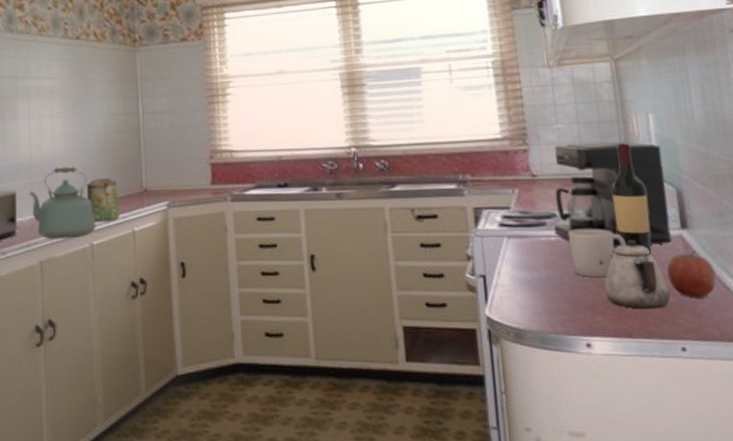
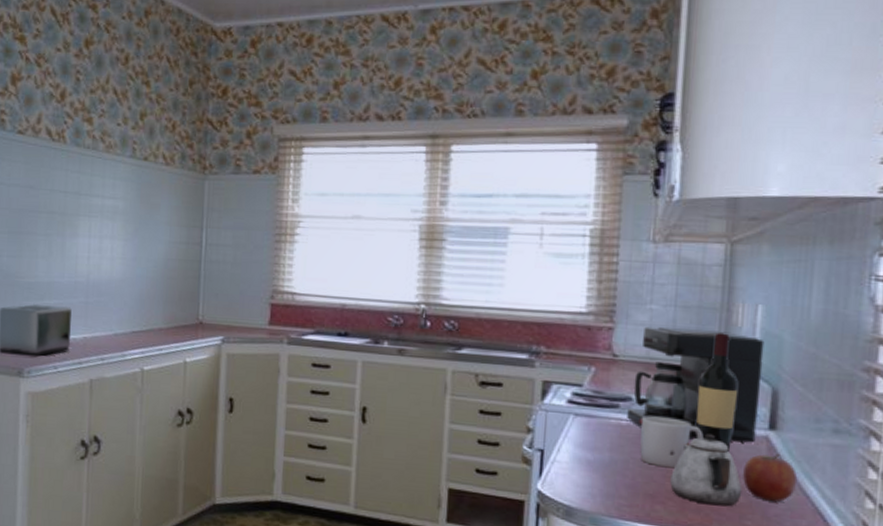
kettle: present [29,166,96,240] -> none [84,289,148,362]
canister: present [86,177,120,223] -> none [141,305,174,350]

